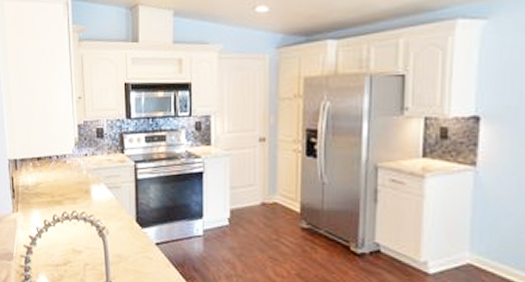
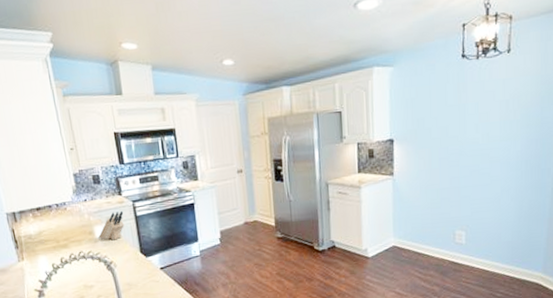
knife block: none [94,170,124,204] -> present [98,210,124,240]

